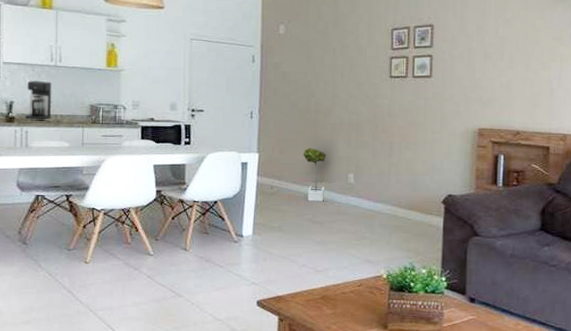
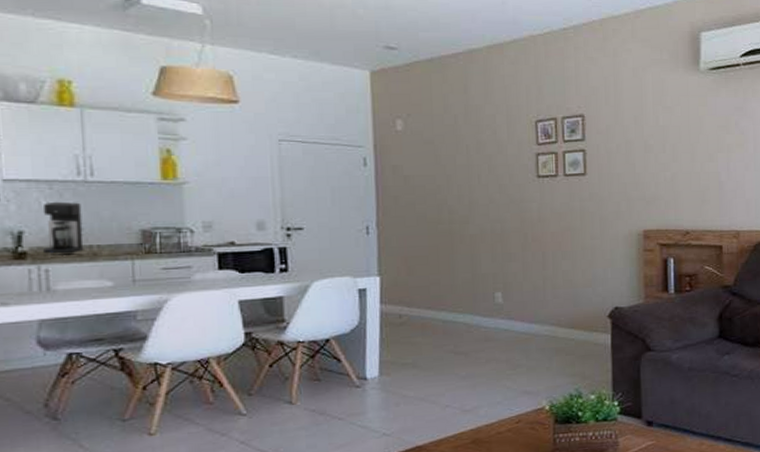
potted tree: present [303,147,326,202] -> none [437,265,467,329]

